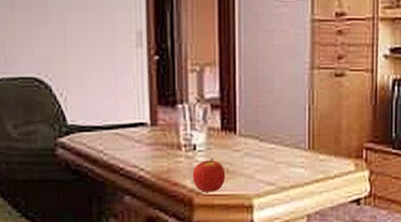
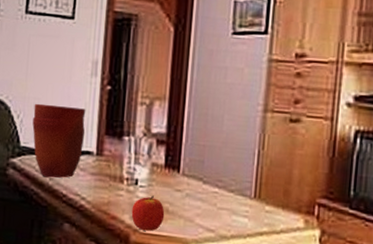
vase: none [77,79,137,153] -> present [32,103,86,178]

